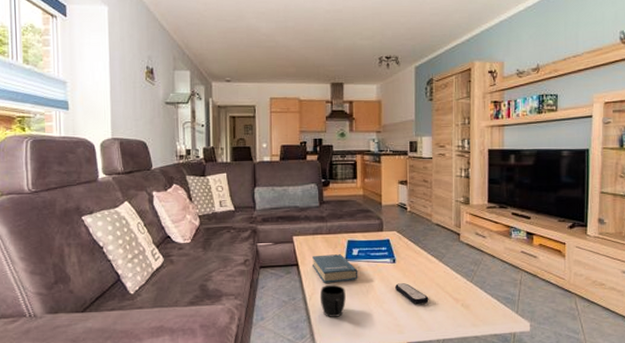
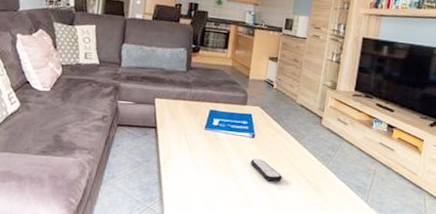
book: present [312,254,358,283] -> none [170,120,216,151]
mug: present [319,284,346,317] -> none [173,151,201,185]

